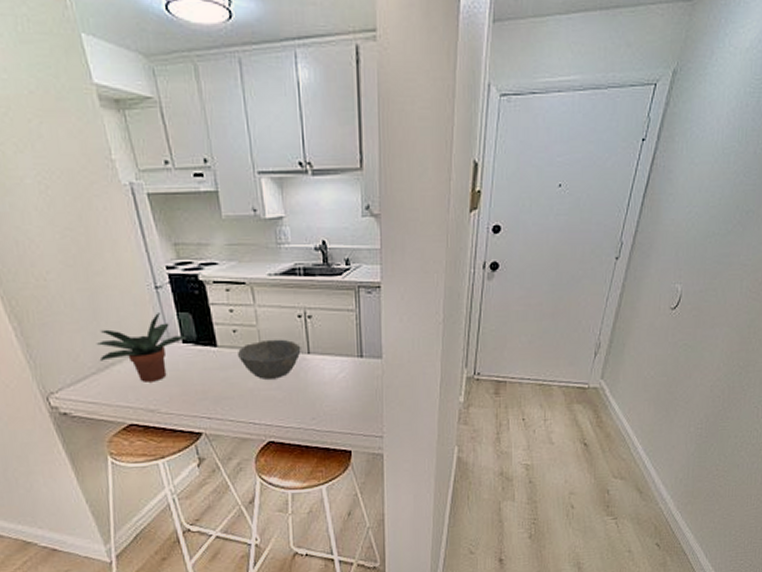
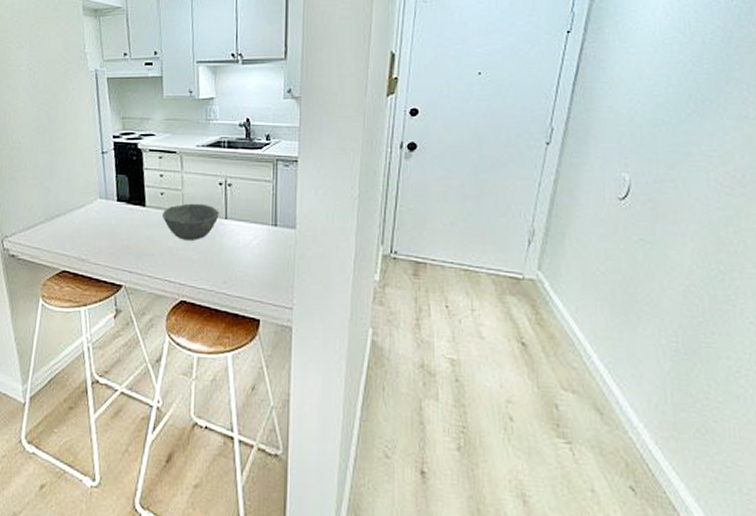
potted plant: present [96,313,187,382] -> none [48,174,122,234]

